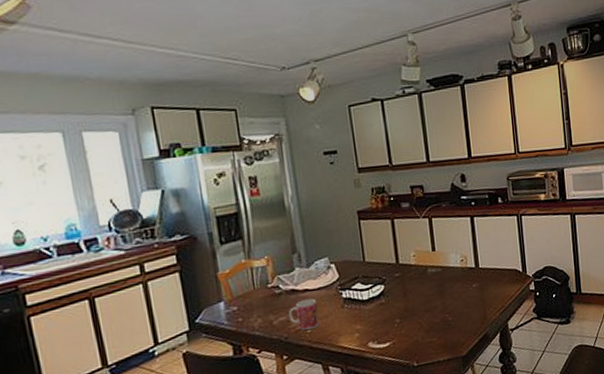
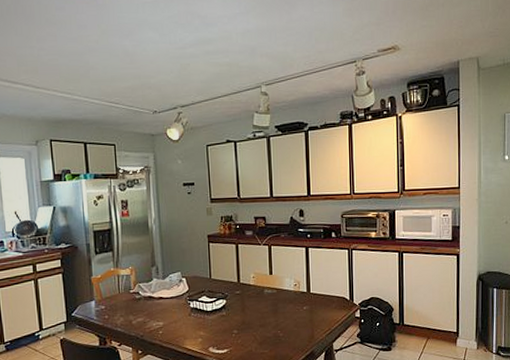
mug: present [288,298,320,331] -> none [145,305,170,332]

